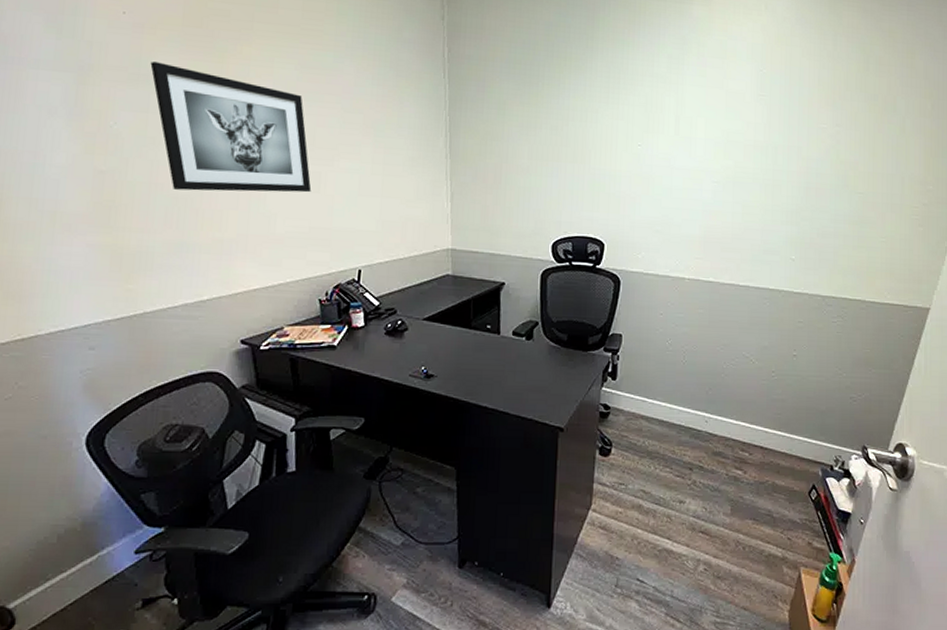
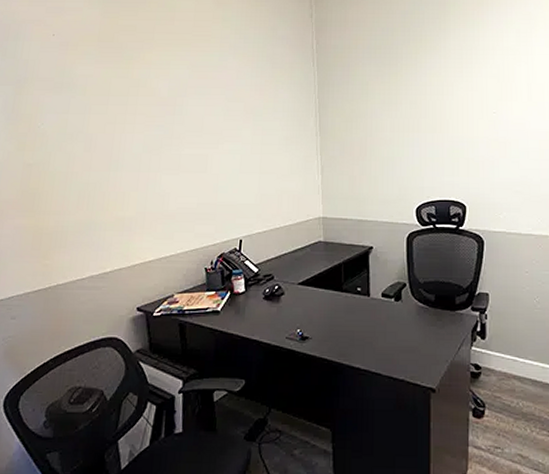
wall art: present [150,62,312,193] -> none [72,72,200,177]

